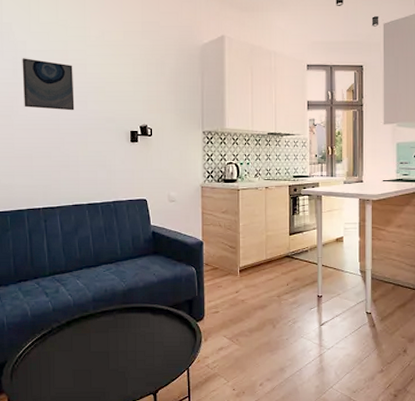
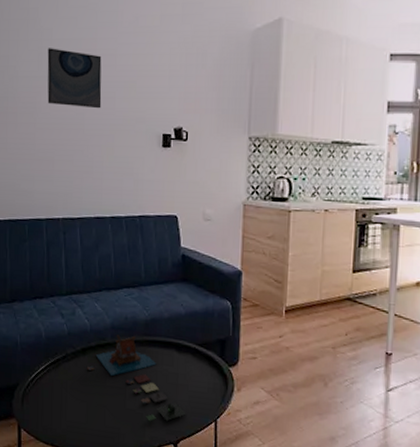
board game: none [71,306,163,377] -> present [86,335,186,421]

